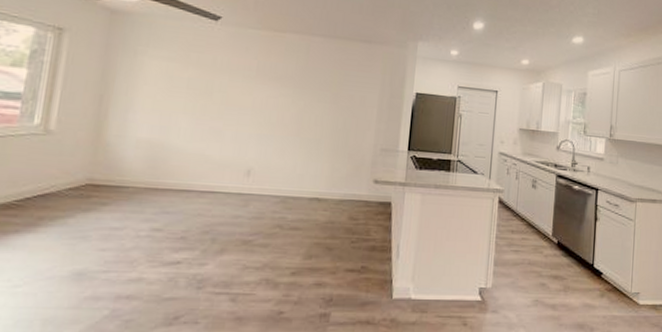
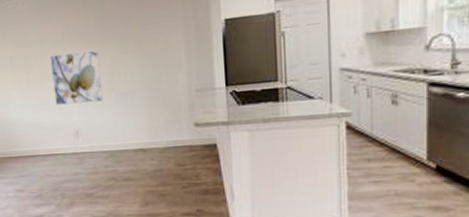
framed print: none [231,87,292,144] -> present [50,50,103,105]

